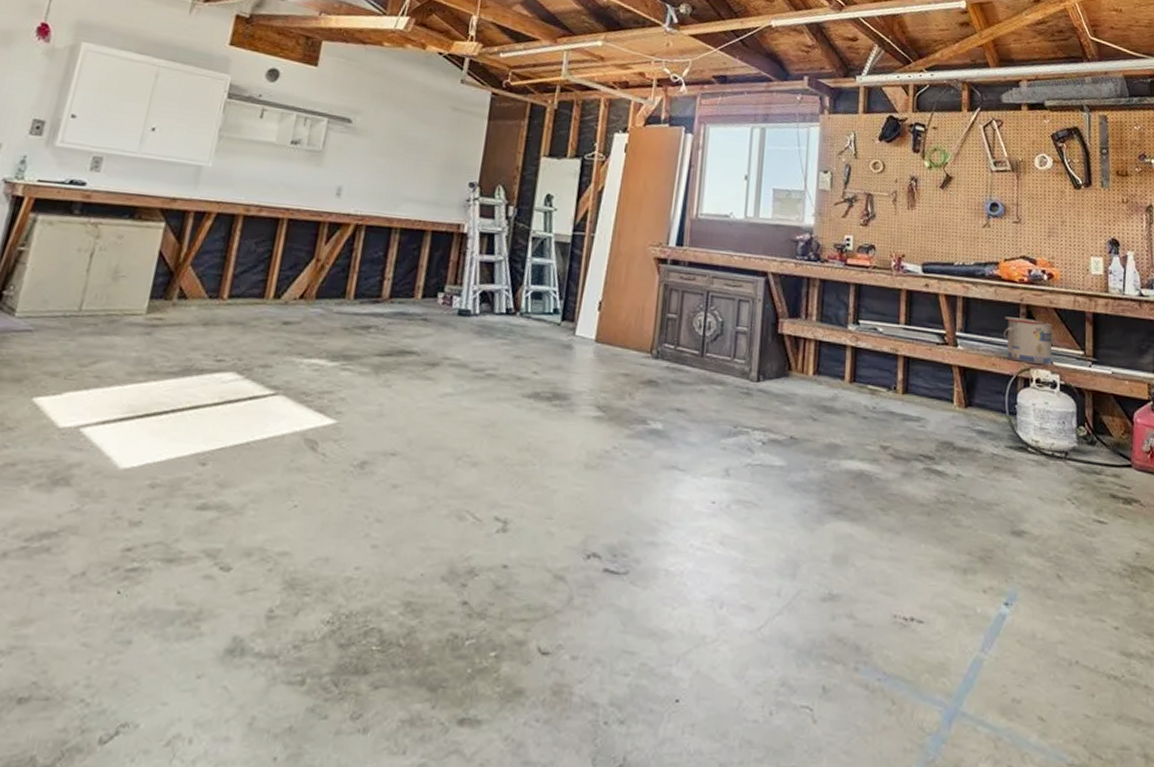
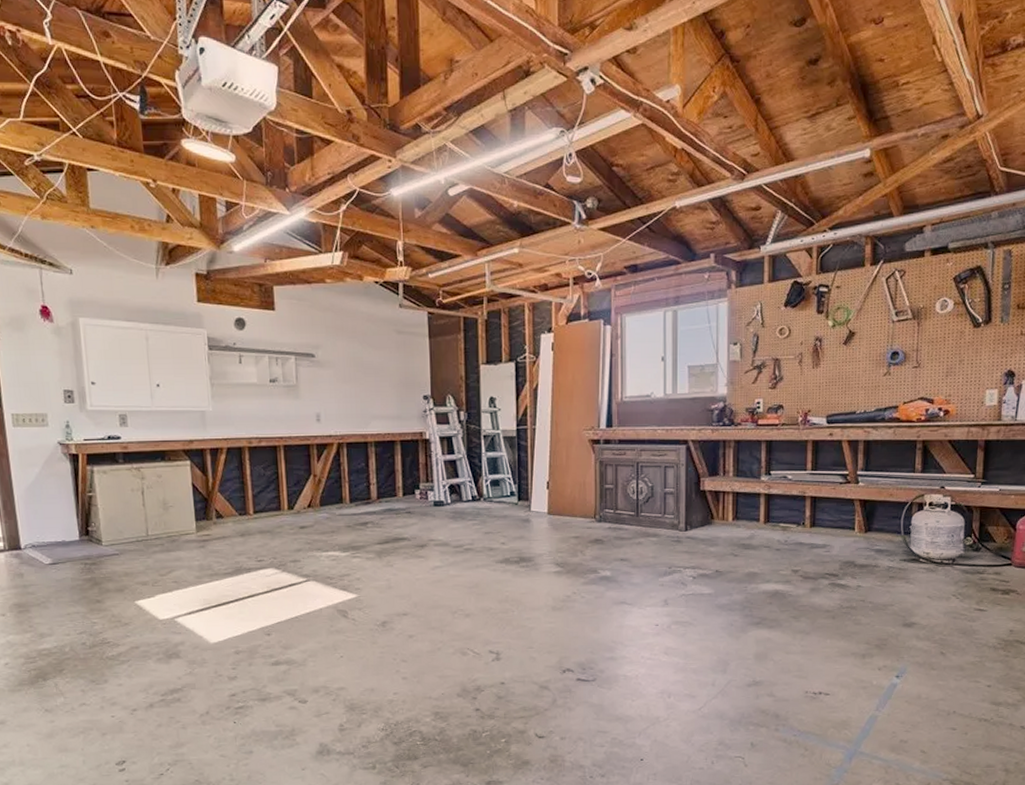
paint can: present [1004,316,1053,366] -> none [901,452,947,491]

